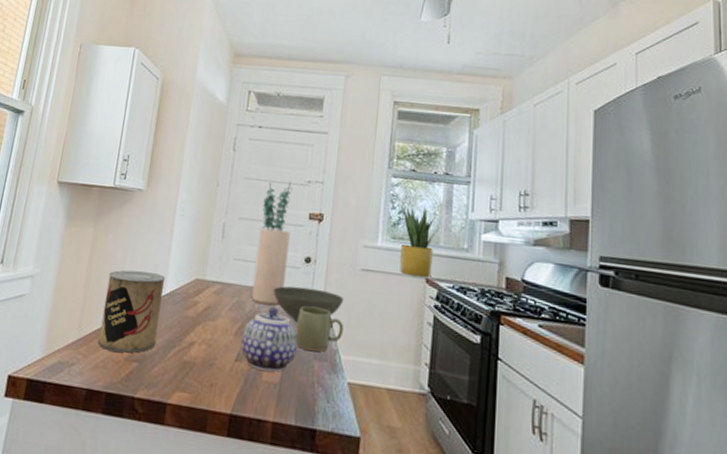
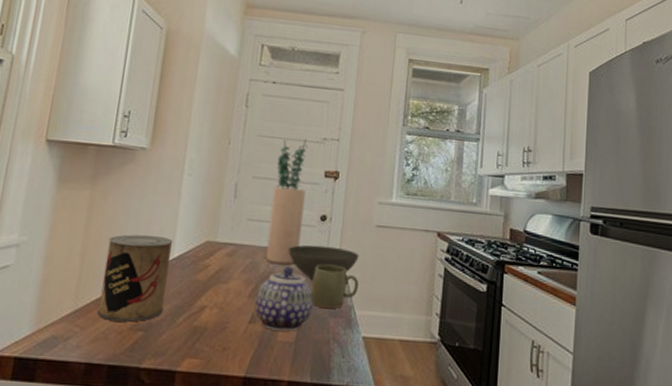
planter: present [400,205,439,278] -> none [413,162,450,232]

